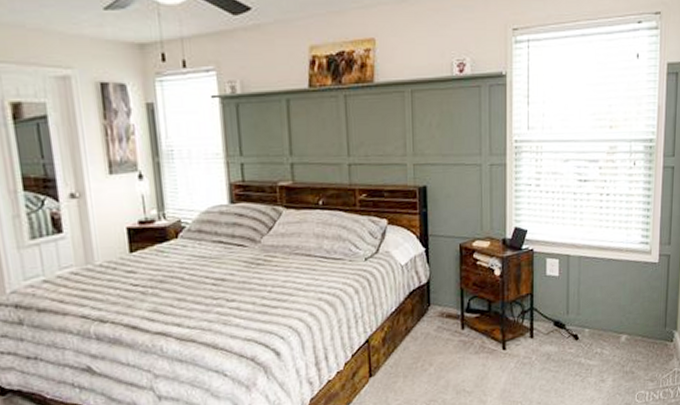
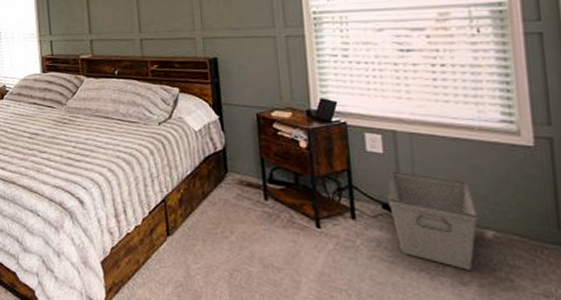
storage bin: none [558,291,618,369] -> present [387,171,478,270]

